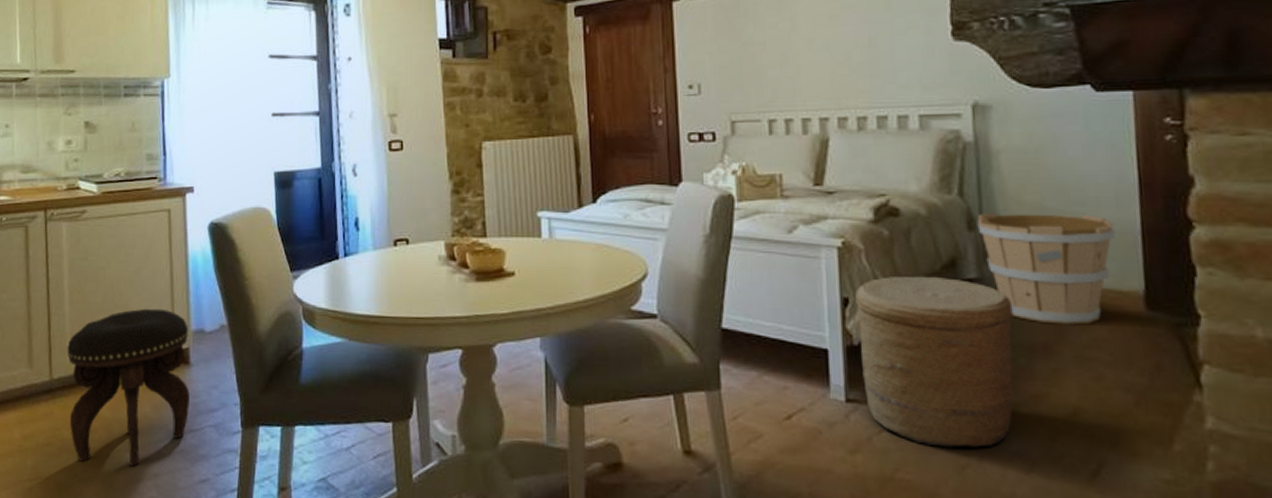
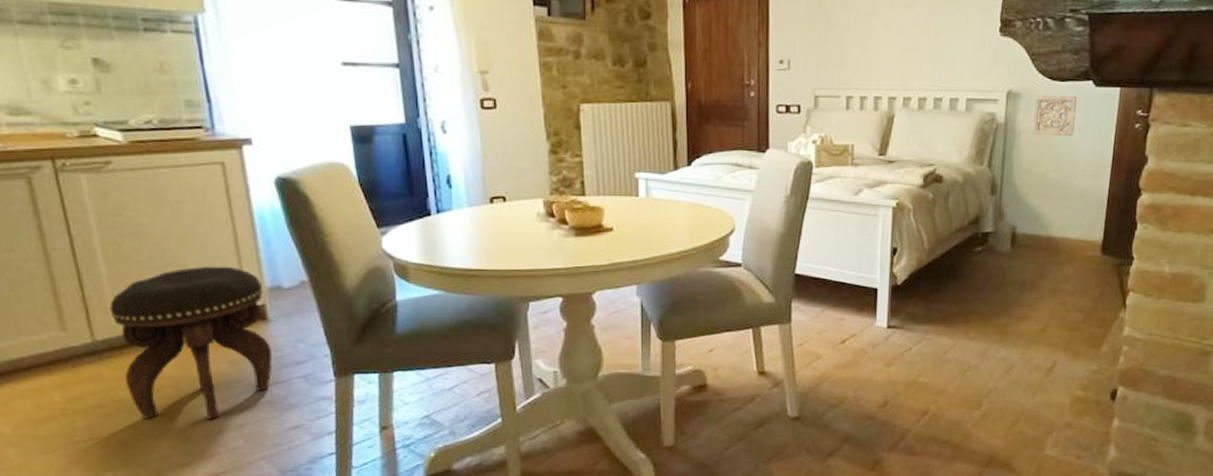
woven basket: present [855,276,1014,448] -> none [901,230,1014,357]
wooden bucket: present [976,212,1116,325] -> none [998,180,1091,266]
wall ornament: none [1012,105,1075,155] -> present [1033,95,1077,137]

